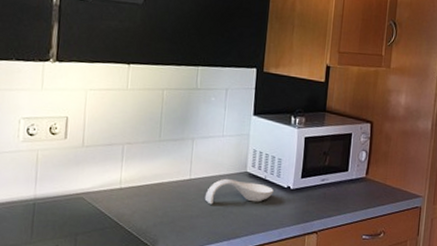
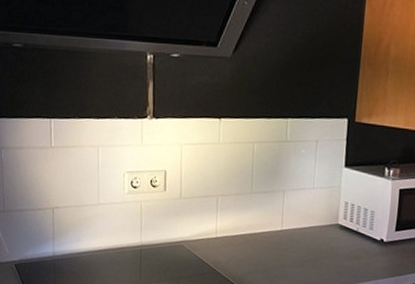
spoon rest: present [204,178,274,205] -> none [296,230,366,255]

